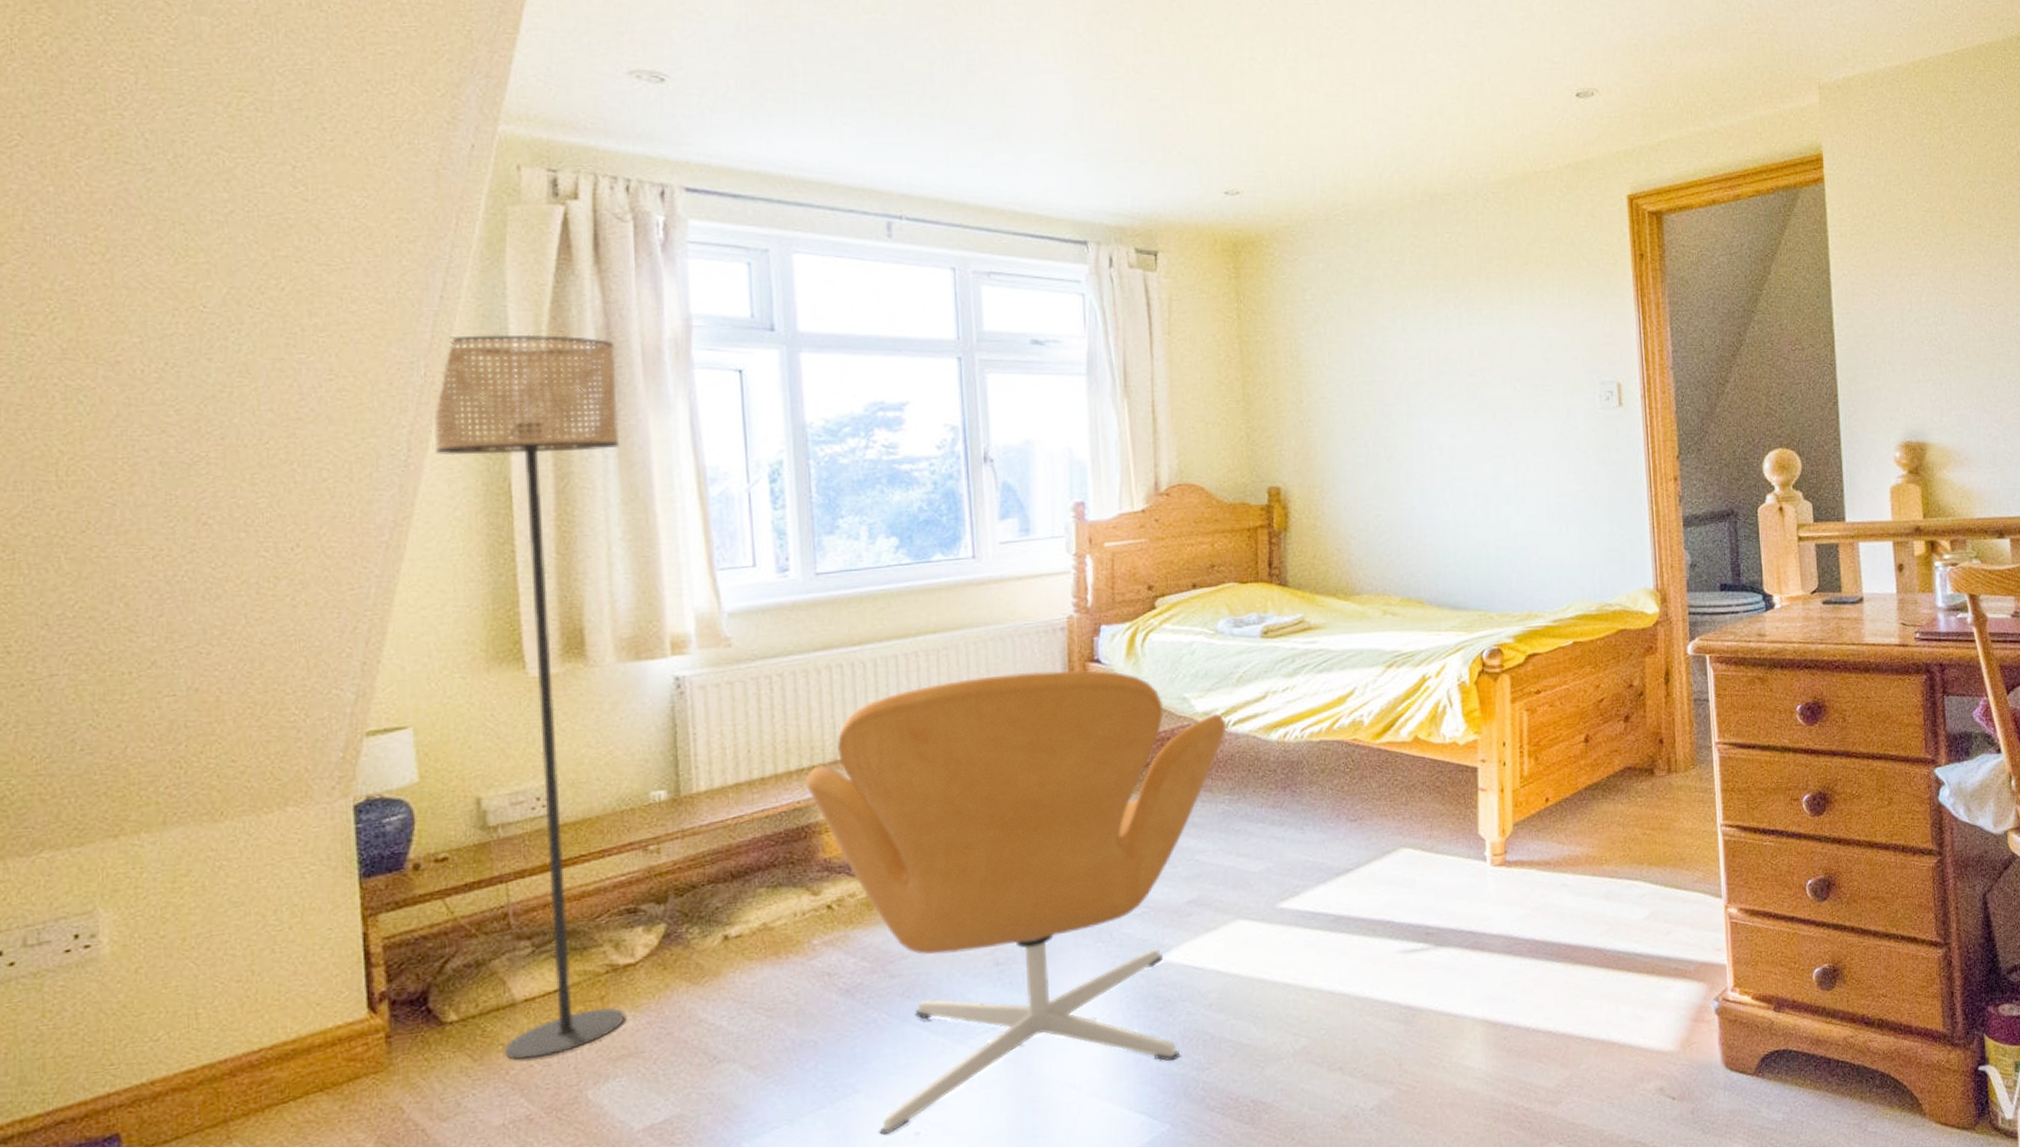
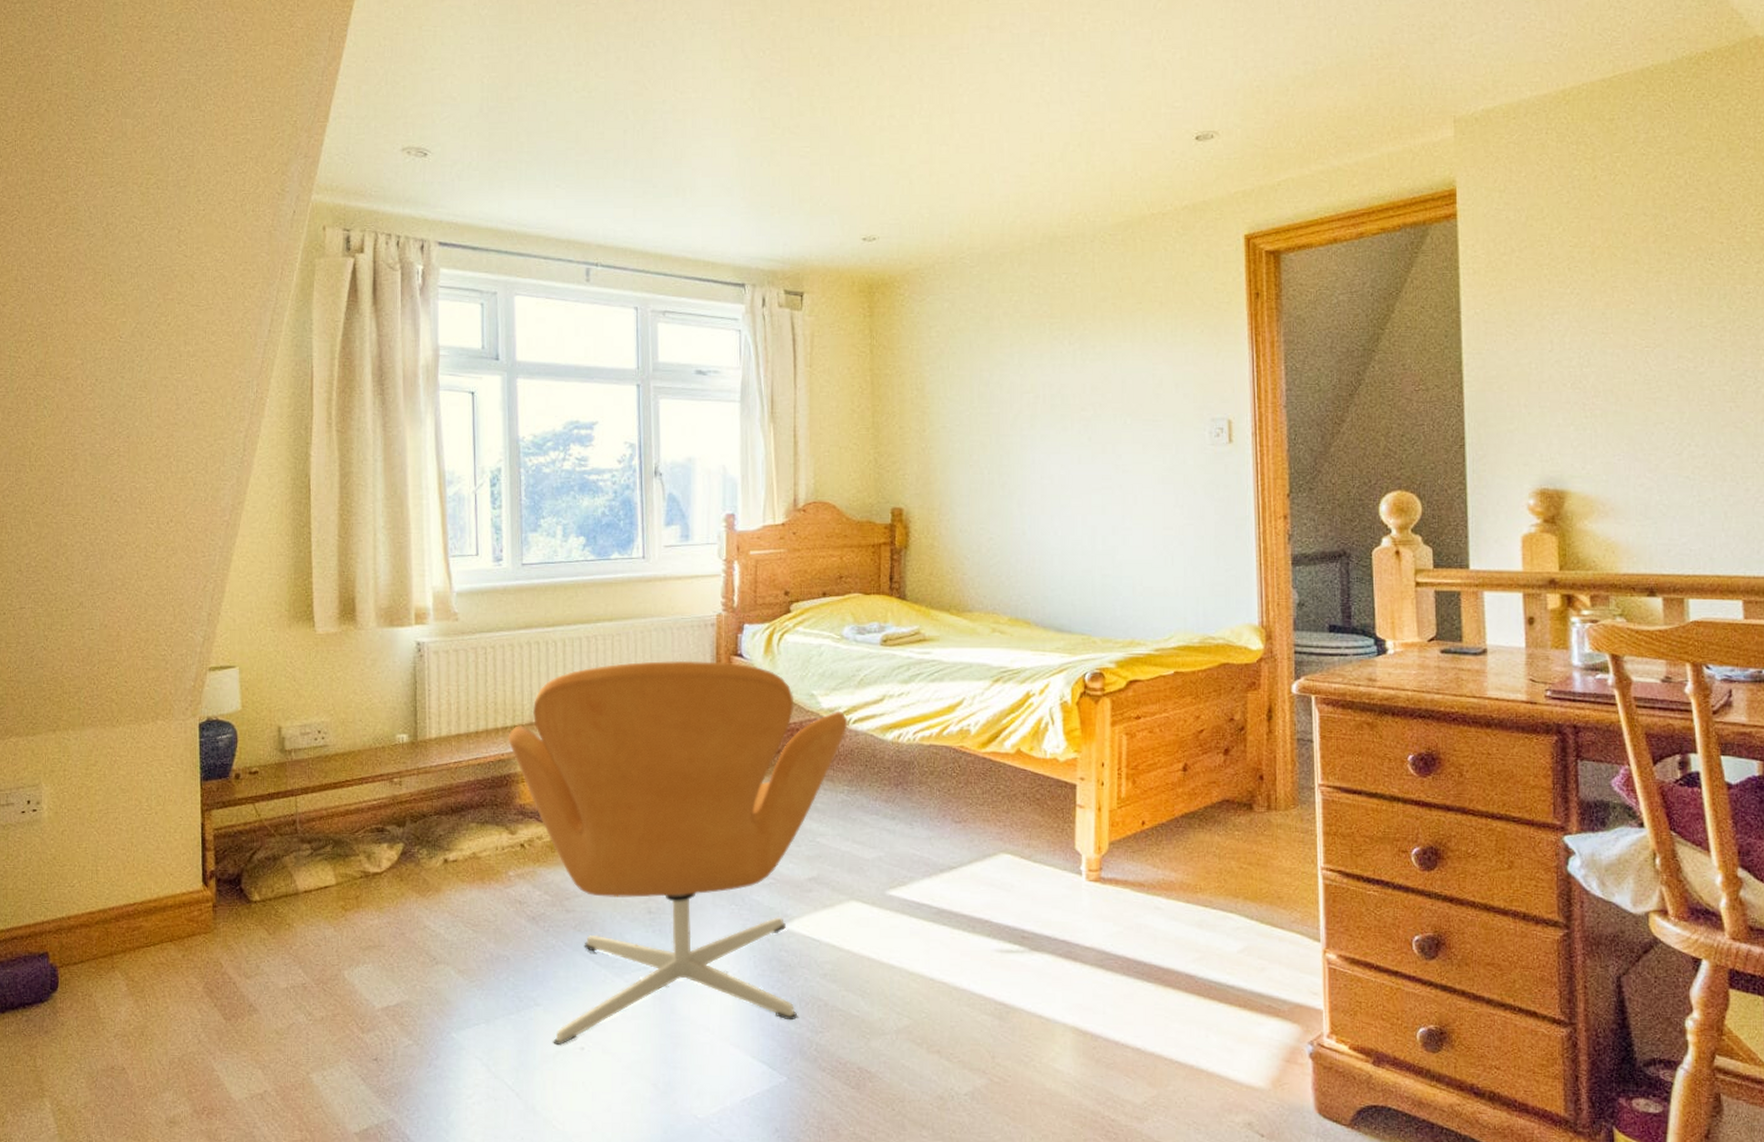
floor lamp: present [432,334,625,1060] -> none [260,361,386,939]

